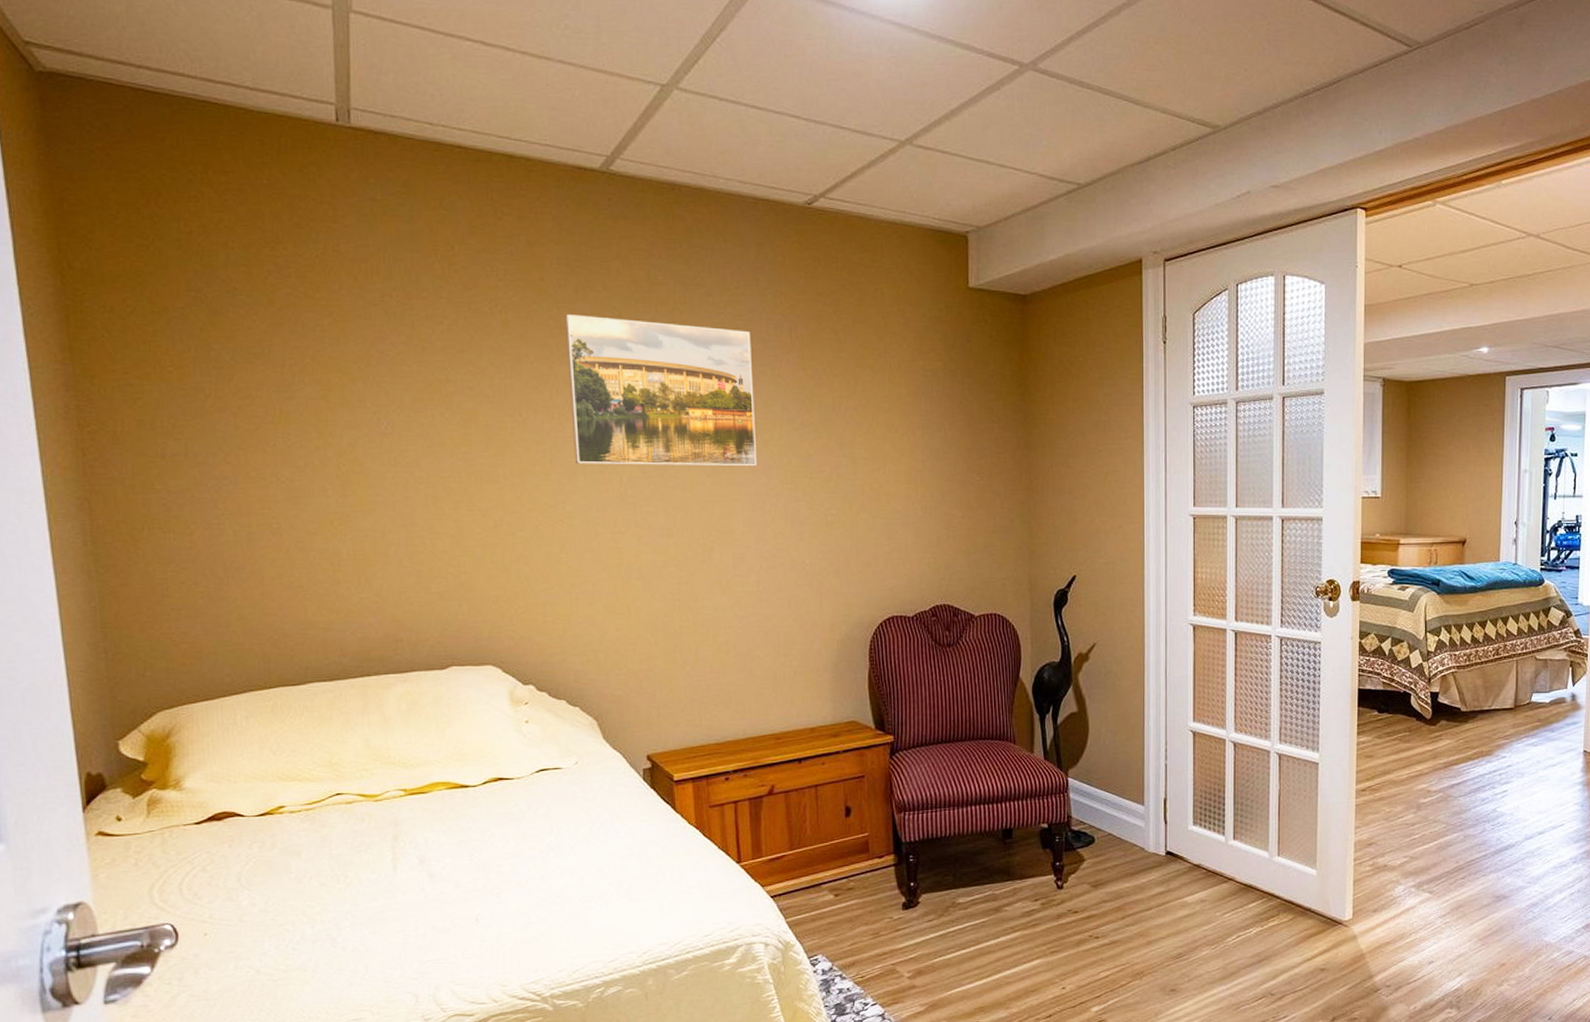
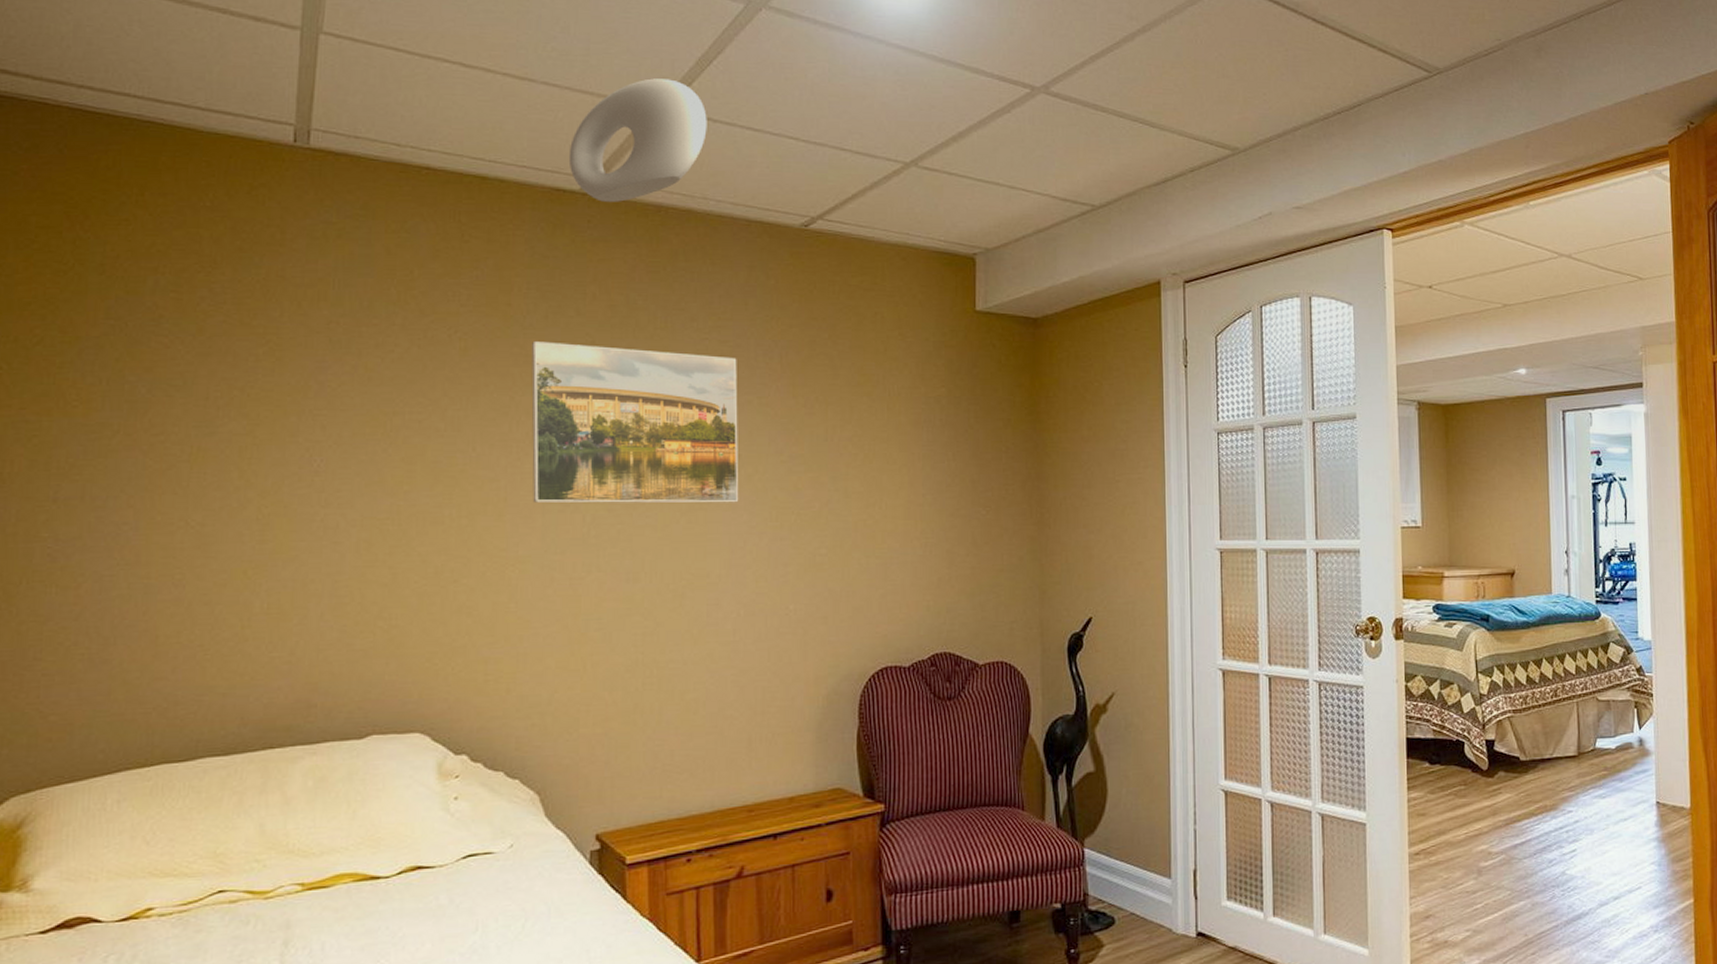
ceiling light: none [587,56,714,180] -> present [568,78,707,202]

